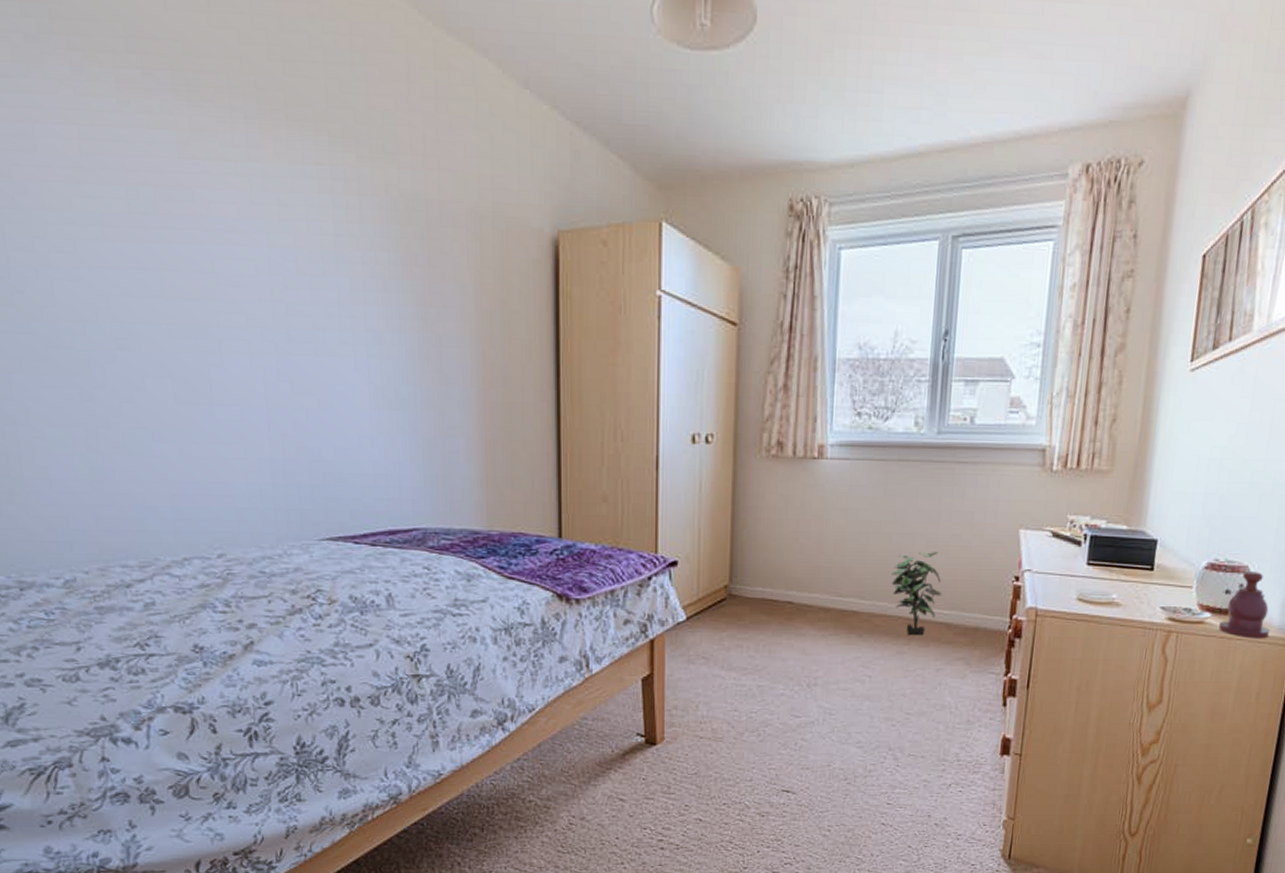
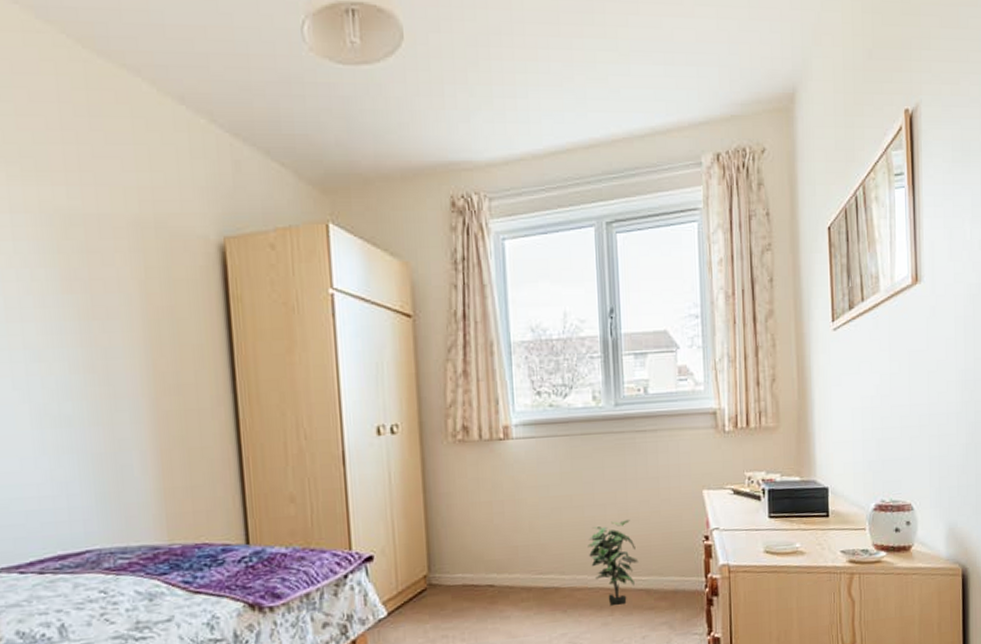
perfume bottle: present [1218,572,1270,639] -> none [895,508,939,573]

